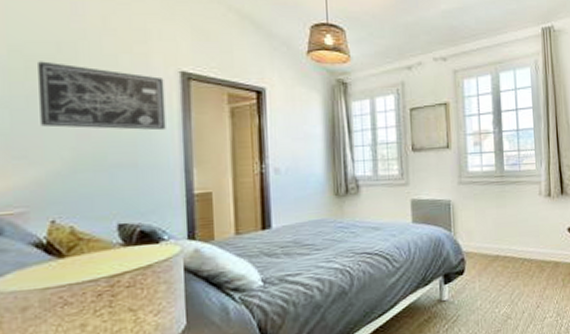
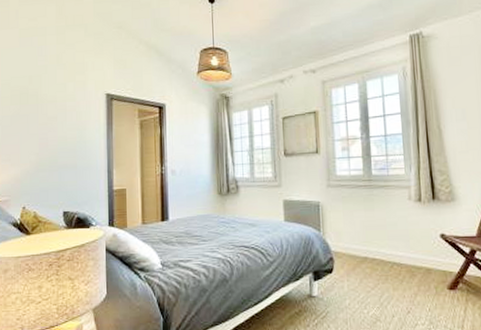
wall art: present [38,61,166,131] -> none [18,90,96,140]

